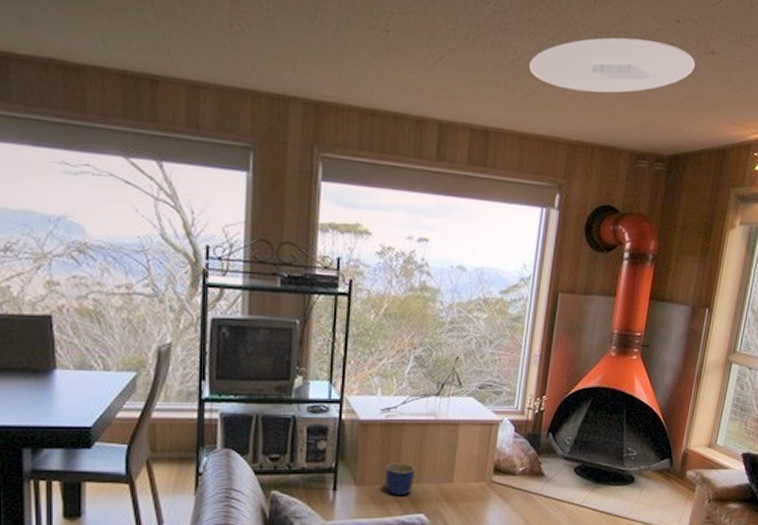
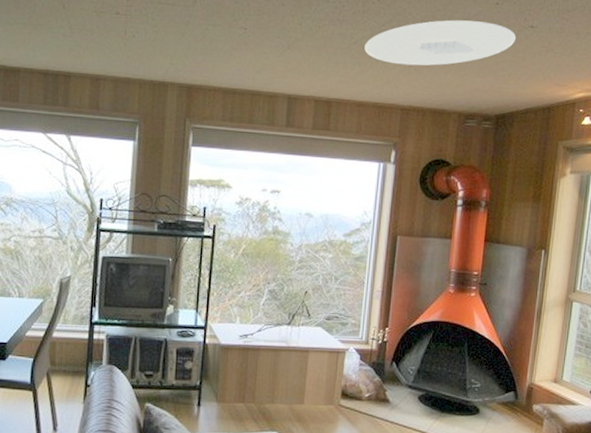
planter: present [385,462,416,495] -> none [243,383,270,413]

